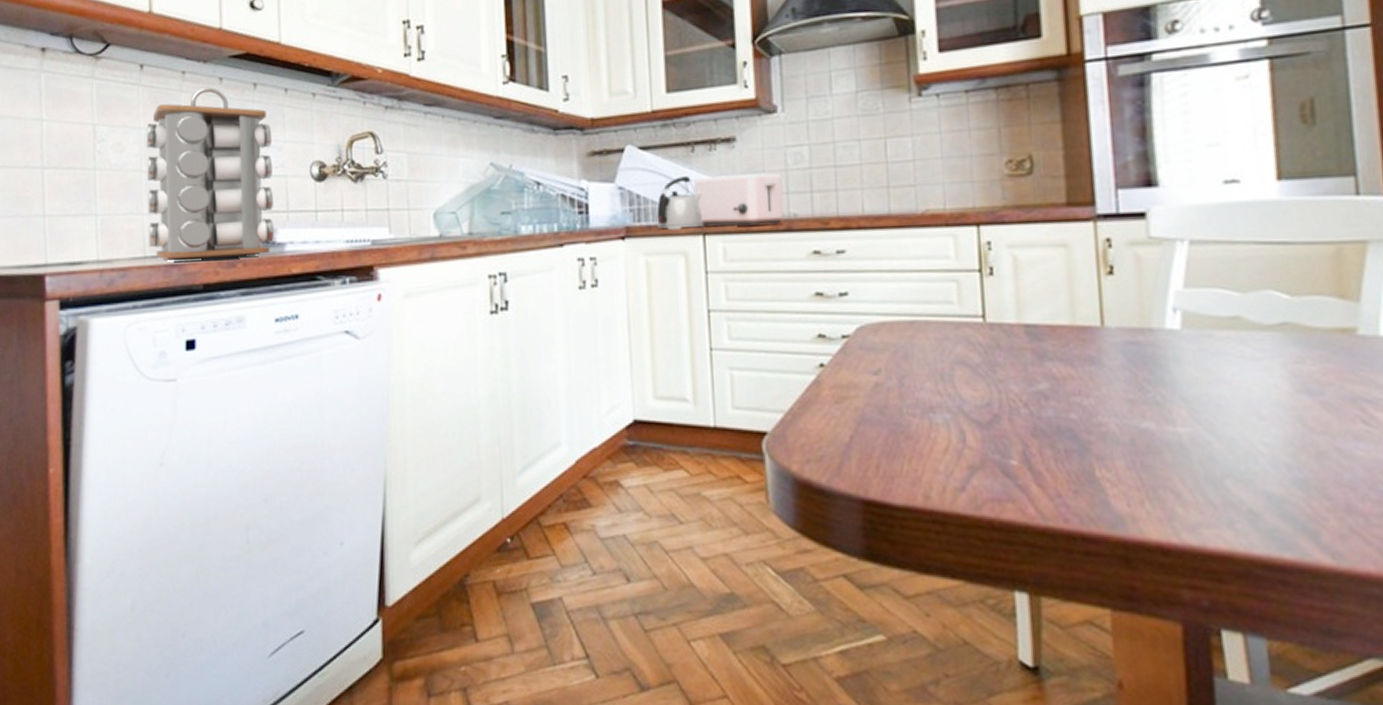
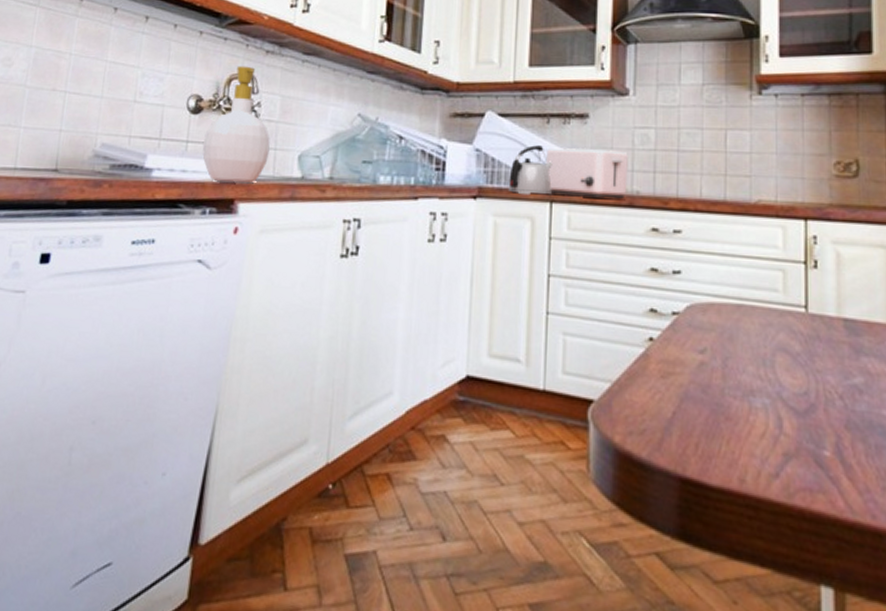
spice rack: present [146,87,274,262] -> none [20,15,156,180]
soap bottle: none [332,125,404,250] -> present [202,65,271,184]

